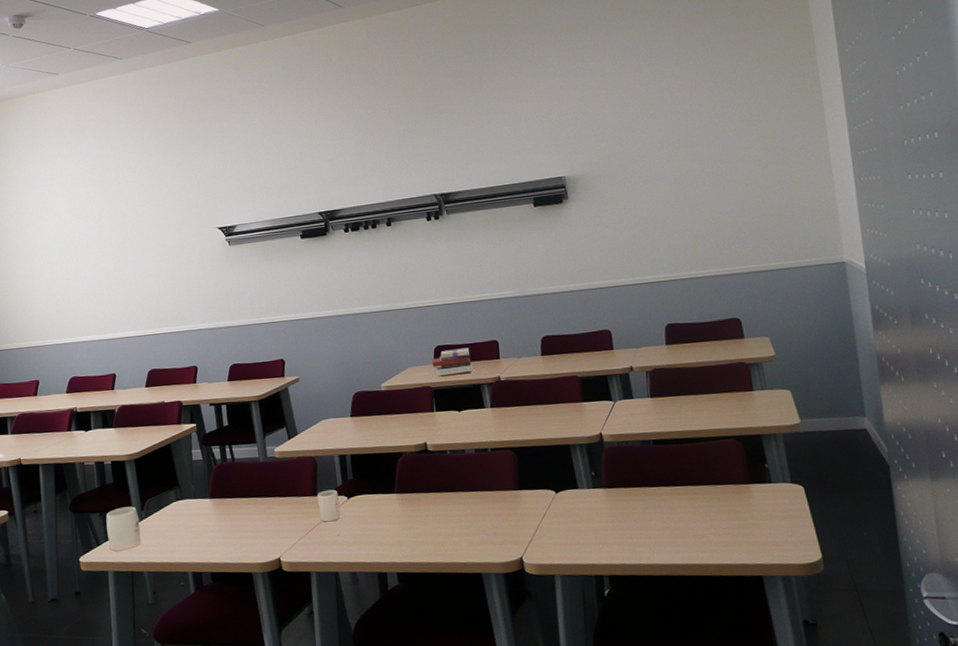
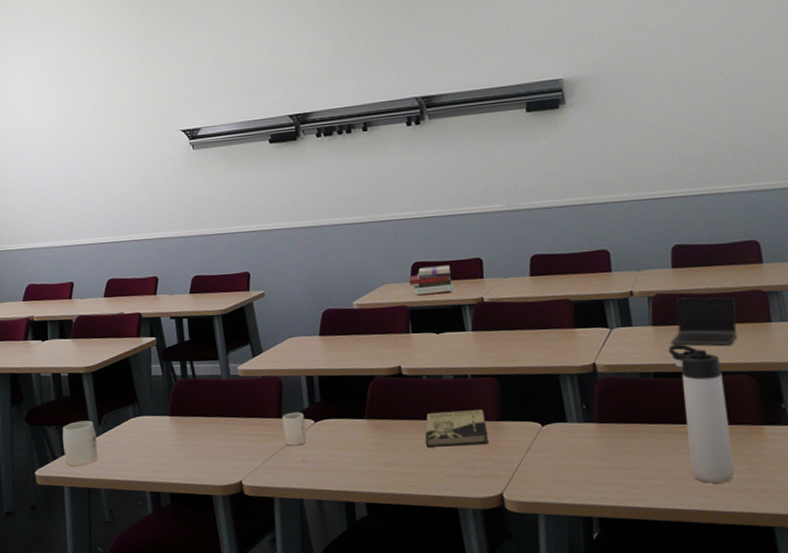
book: none [450,480,508,518] -> present [425,410,489,447]
thermos bottle: none [665,413,727,539] -> present [668,344,735,483]
laptop computer: none [667,369,724,415] -> present [670,297,737,347]

